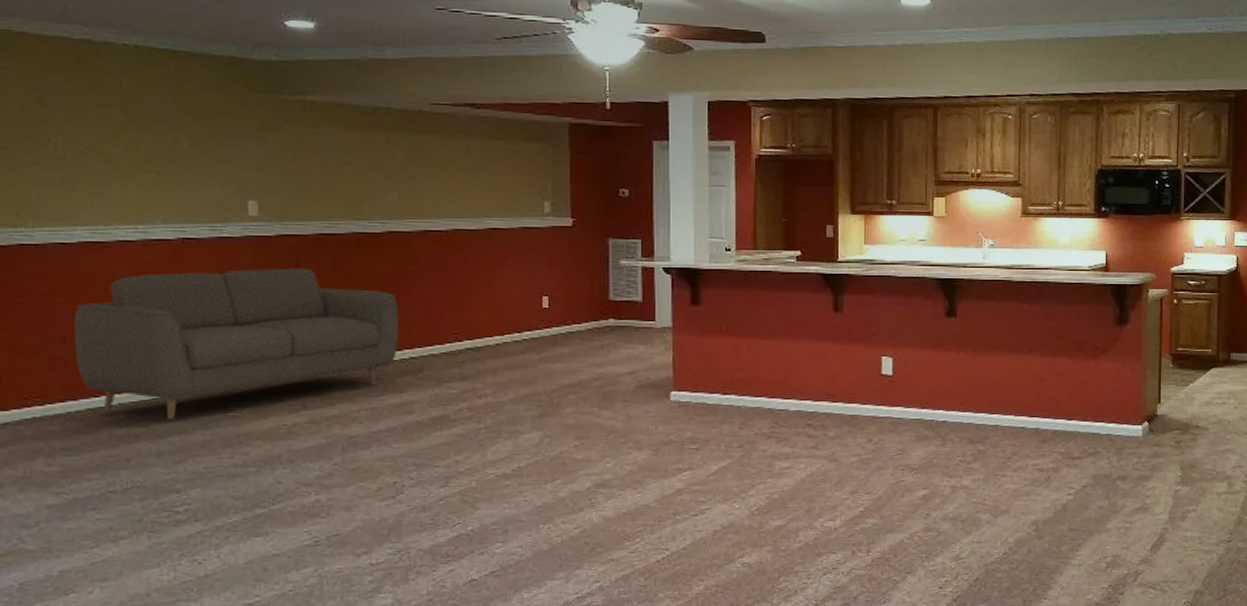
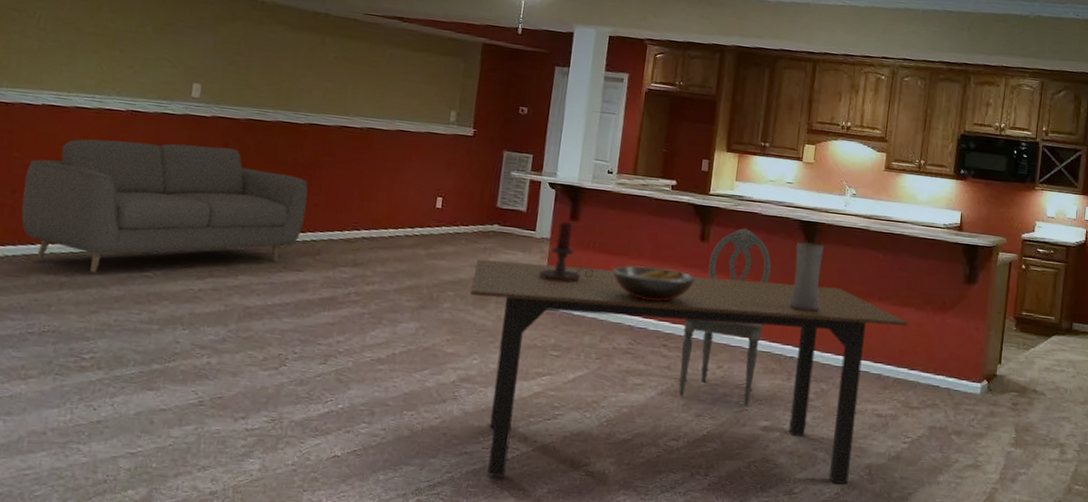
dining table: none [594,345,1060,580] -> present [470,259,907,485]
candle holder: none [664,307,723,371] -> present [538,221,594,282]
fruit bowl: none [743,344,834,379] -> present [612,265,696,301]
dining chair: none [827,293,912,477] -> present [678,227,771,407]
vase: none [935,301,968,373] -> present [789,242,824,312]

